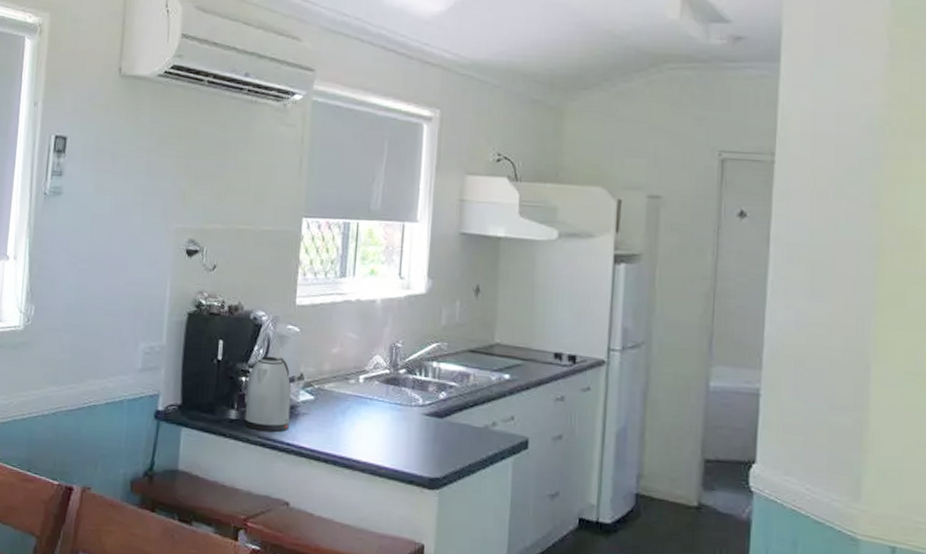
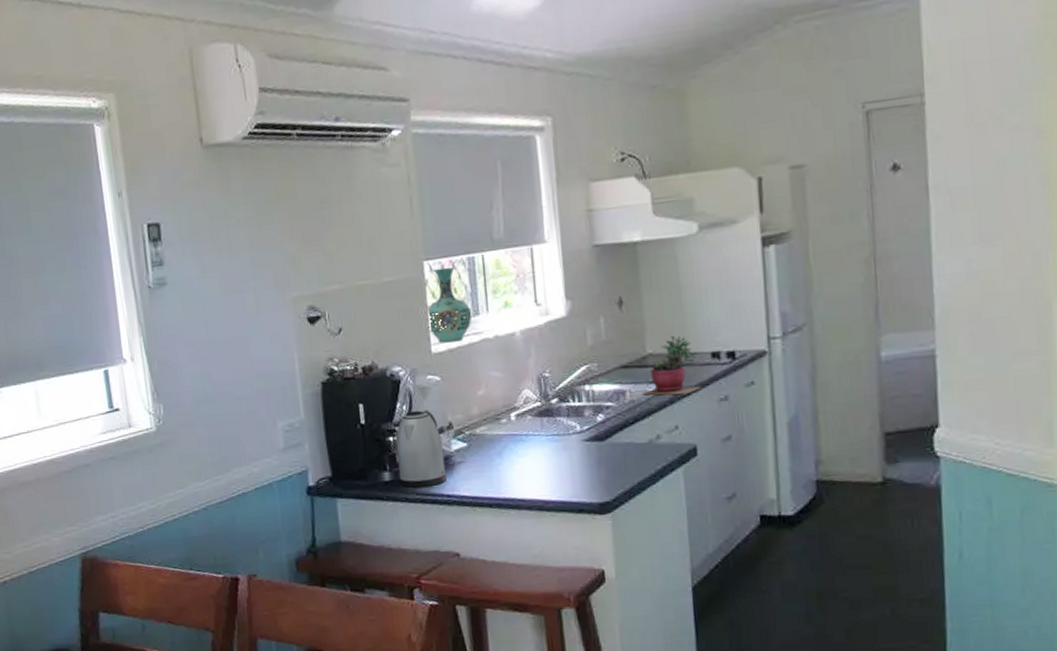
vase: none [296,226,340,299] -> present [426,266,472,344]
succulent plant: none [485,330,542,388] -> present [643,335,702,396]

